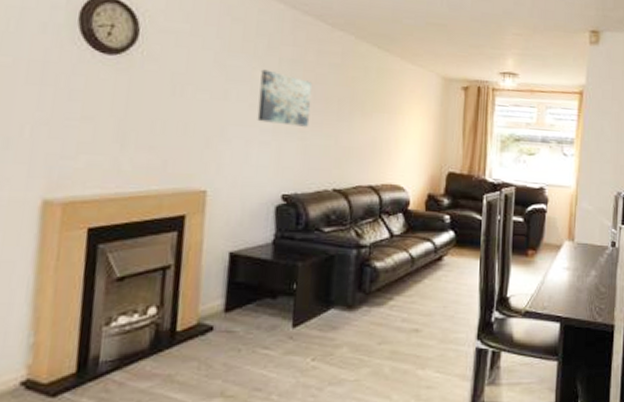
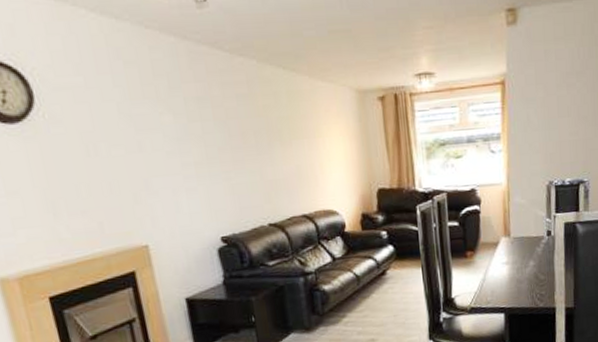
wall art: present [257,69,313,127] -> none [169,112,231,169]

